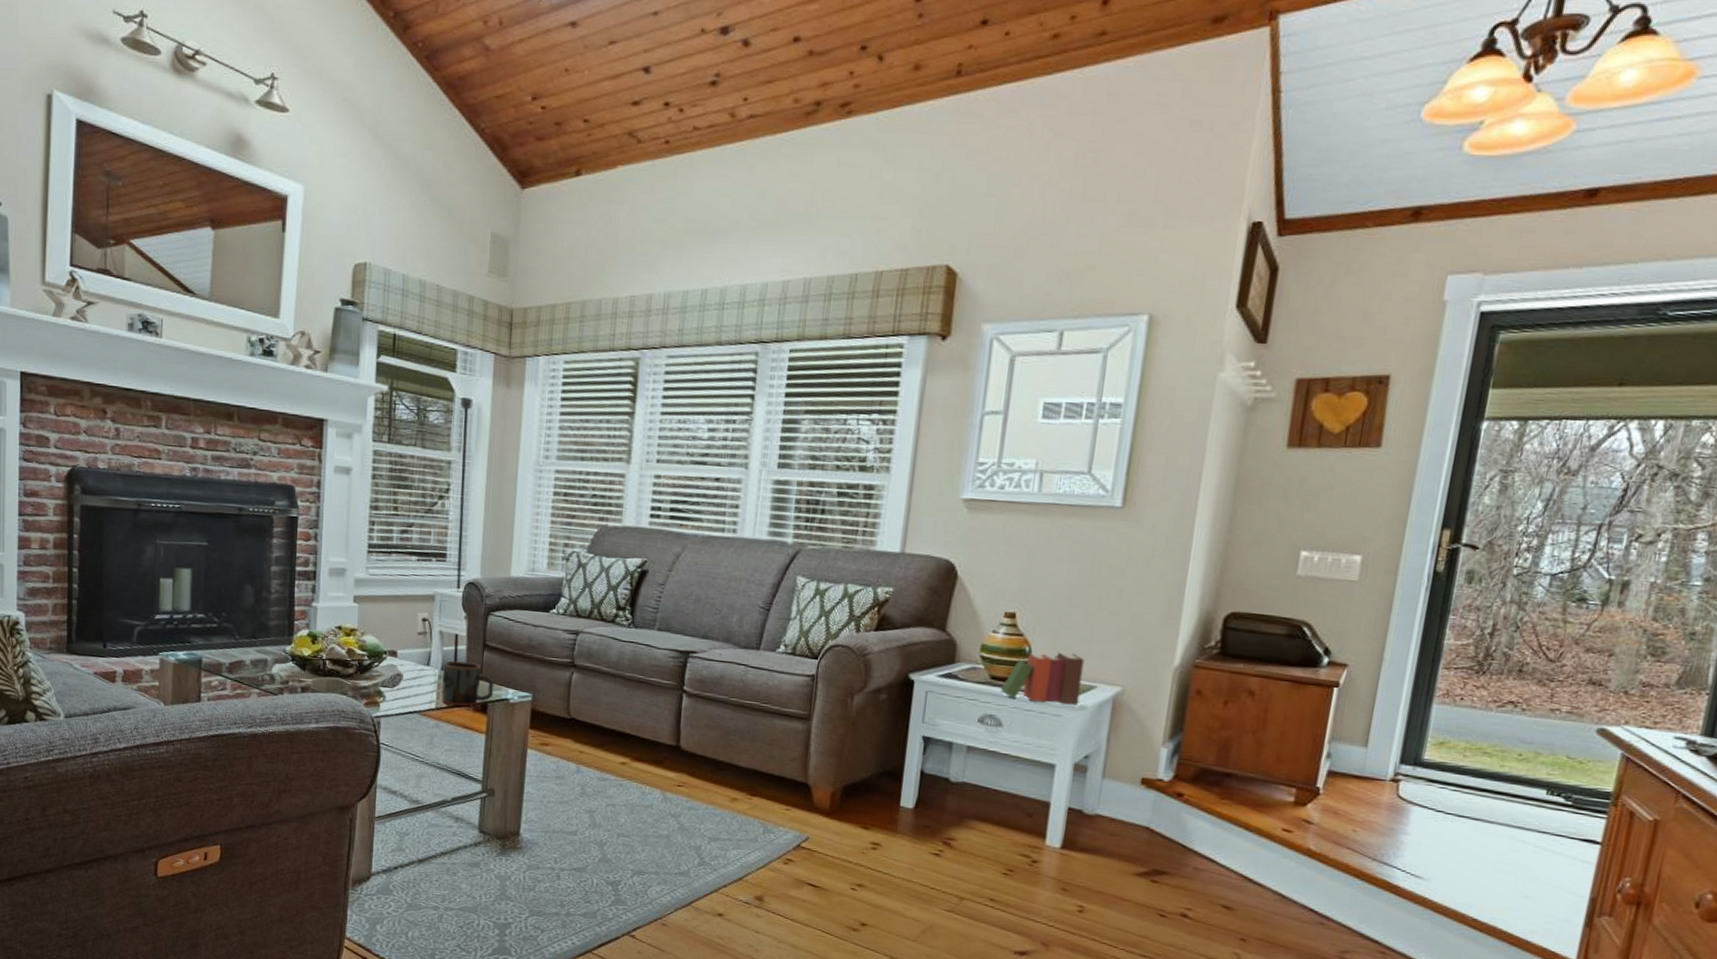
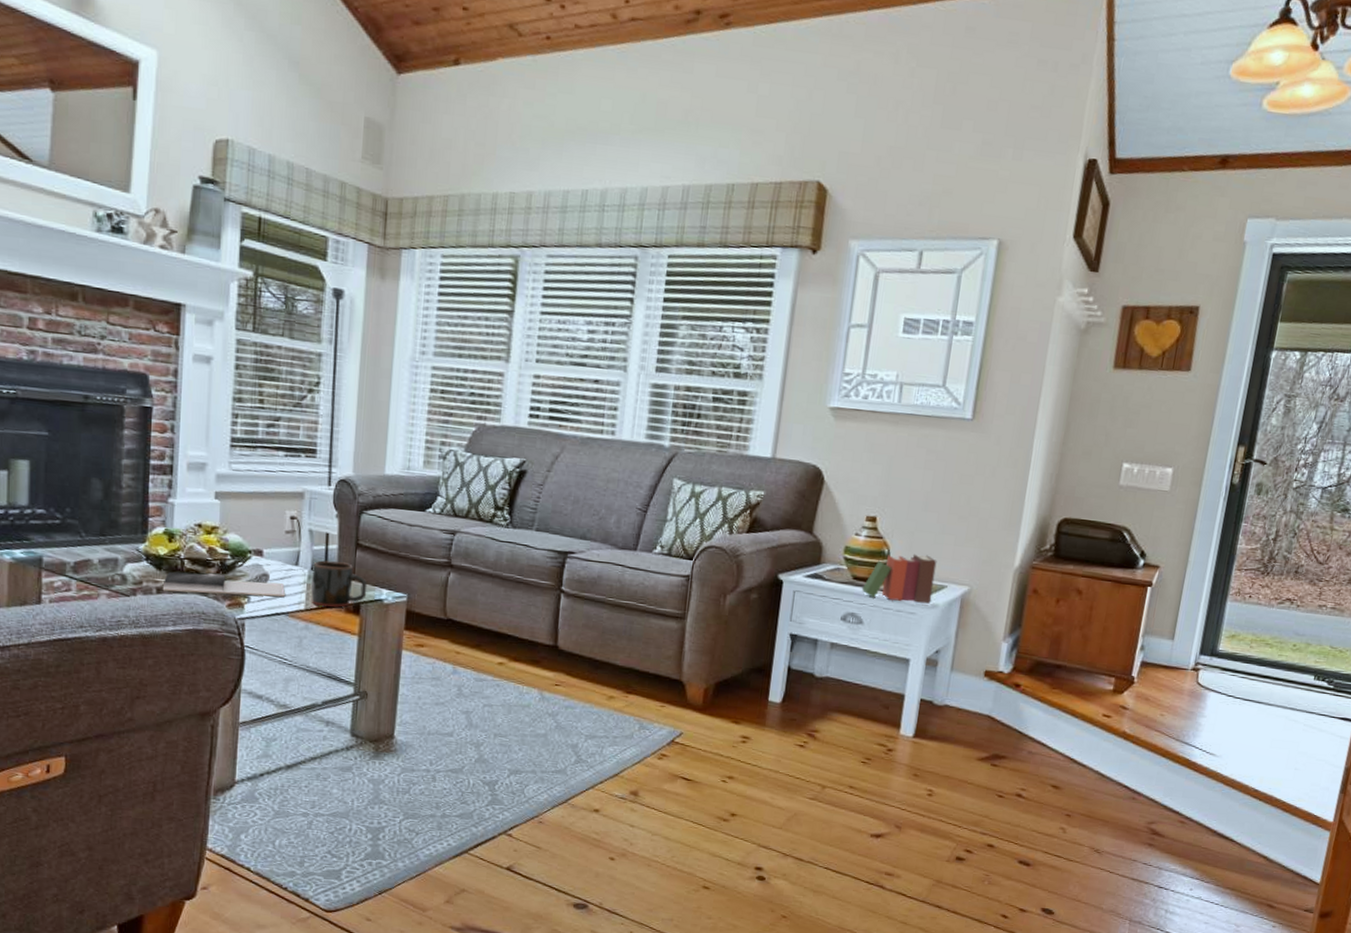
book: none [306,671,417,696] -> present [162,571,285,597]

